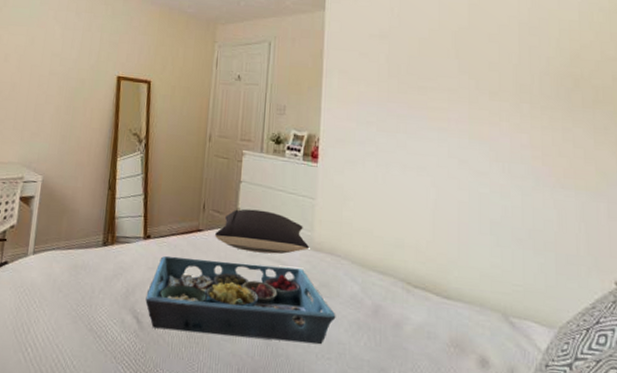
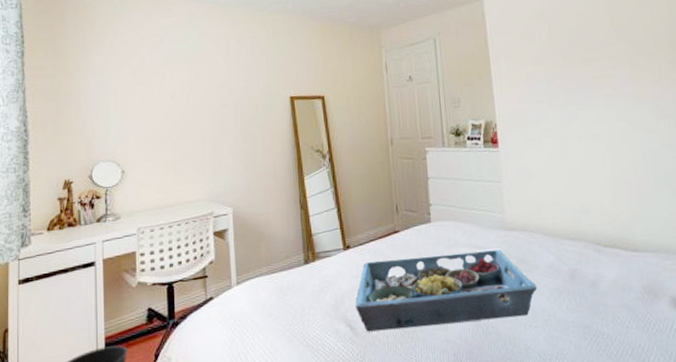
pillow: present [215,209,309,254] -> none [412,201,502,243]

